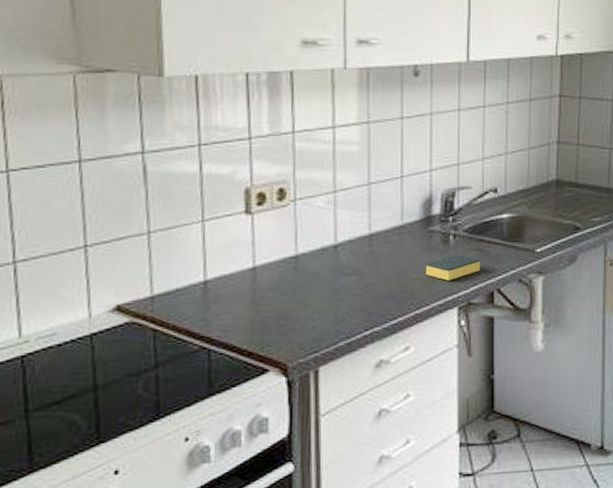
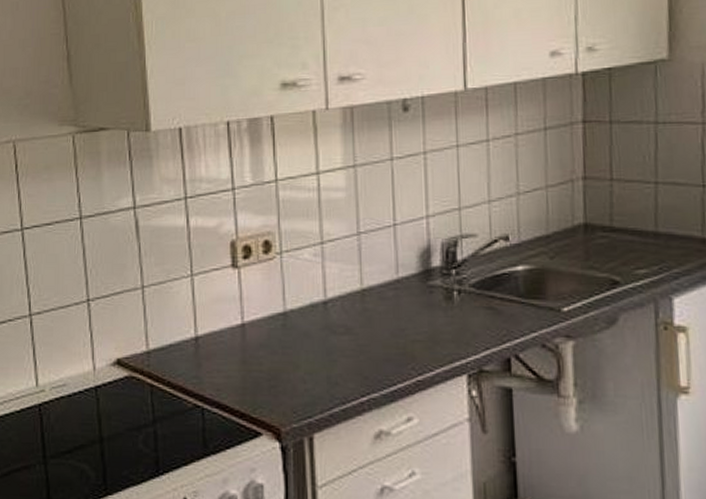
sponge: present [425,255,481,281] -> none [426,313,493,344]

